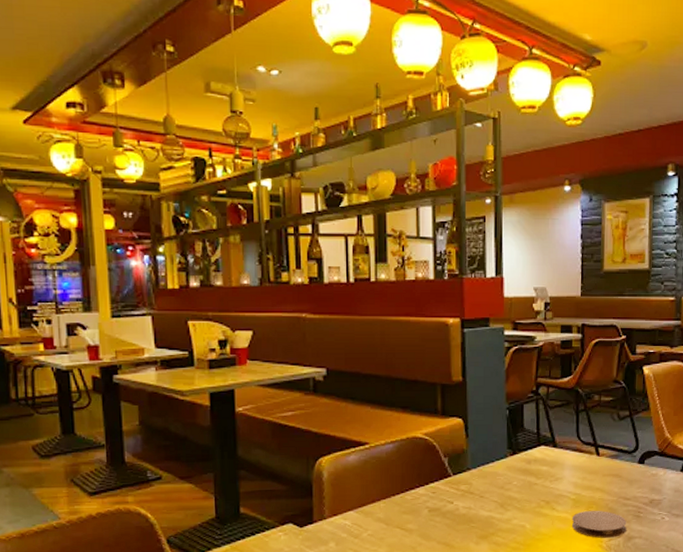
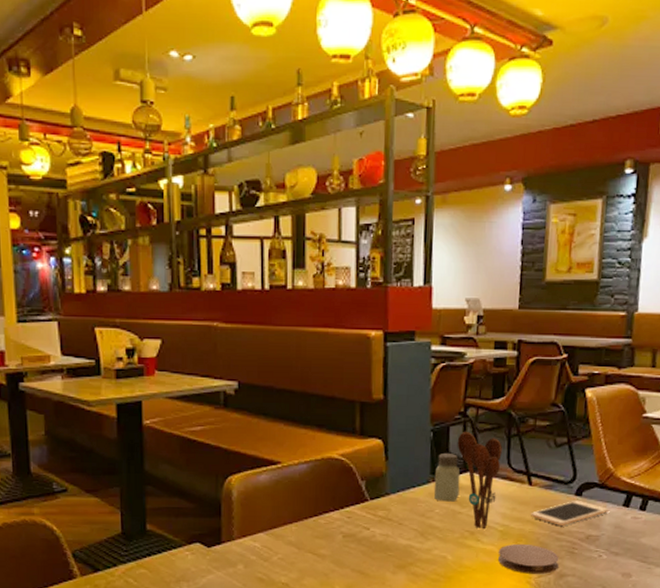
saltshaker: none [511,429,535,474] -> present [433,454,460,502]
utensil holder: none [531,408,572,499] -> present [457,431,502,529]
cell phone: none [600,467,669,492] -> present [531,500,609,526]

